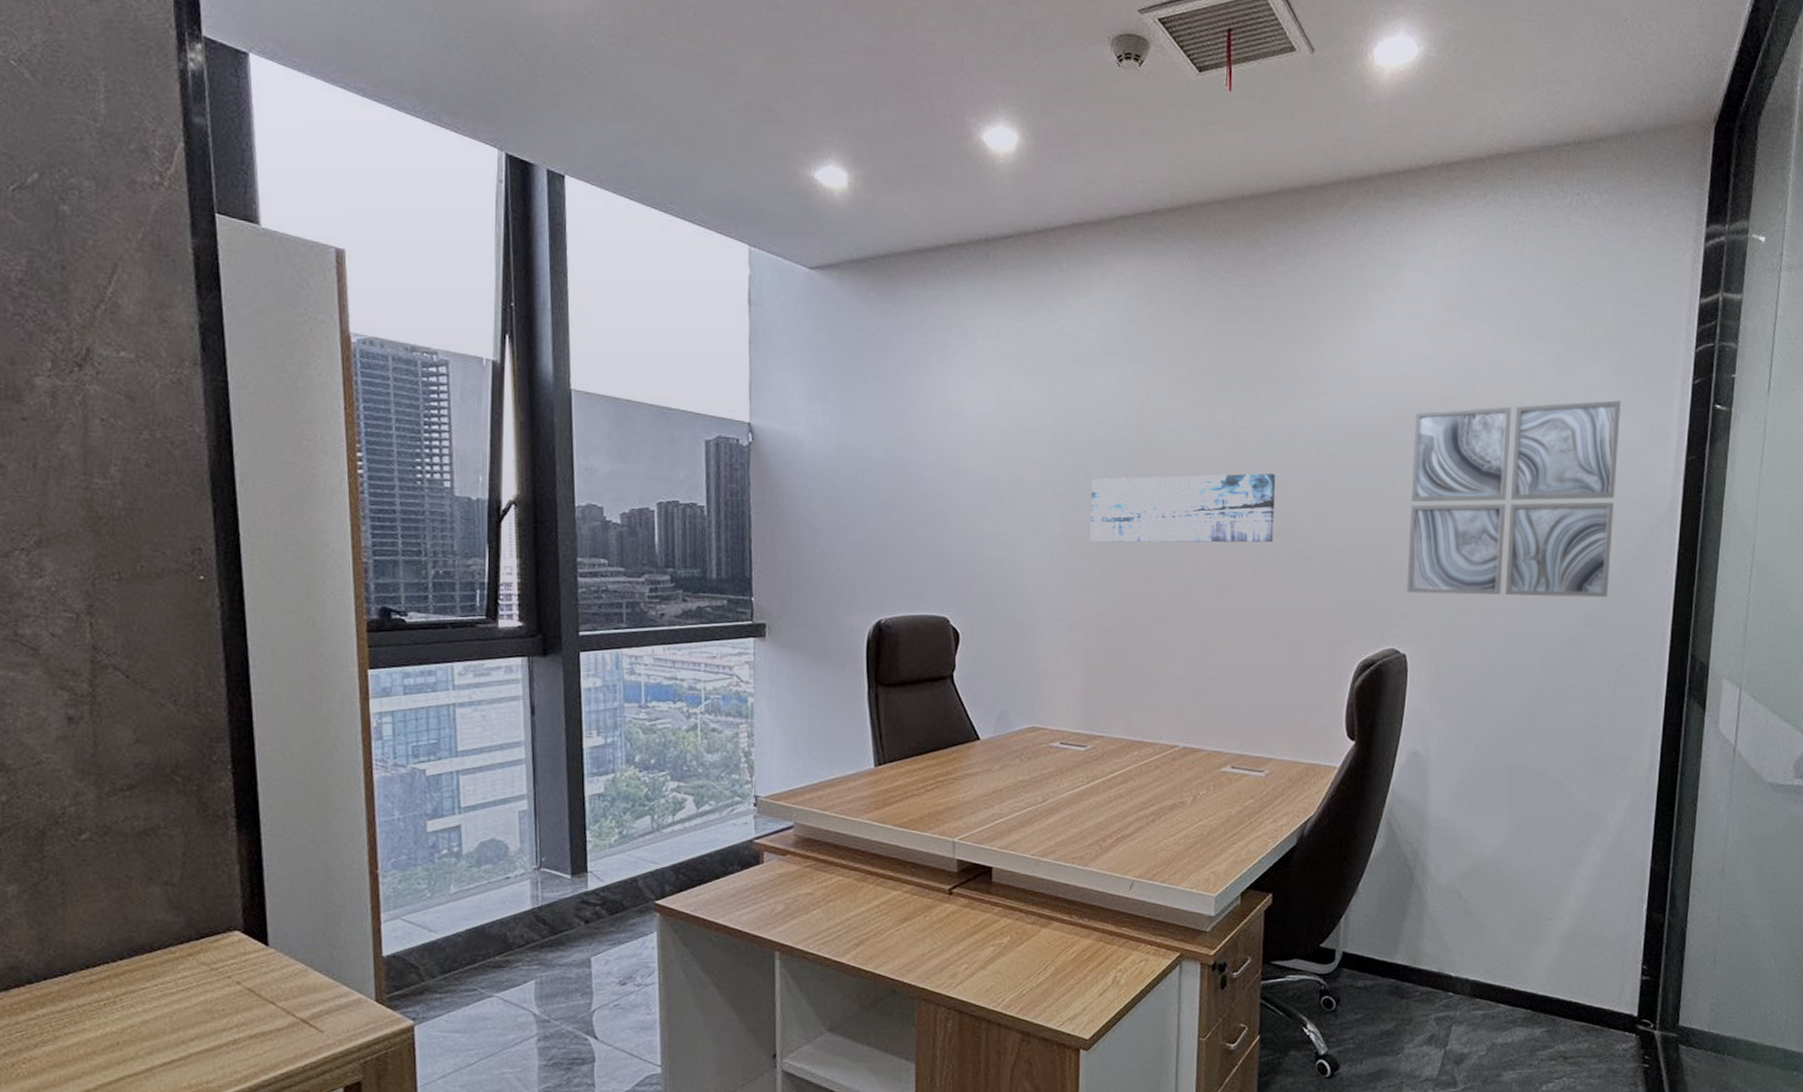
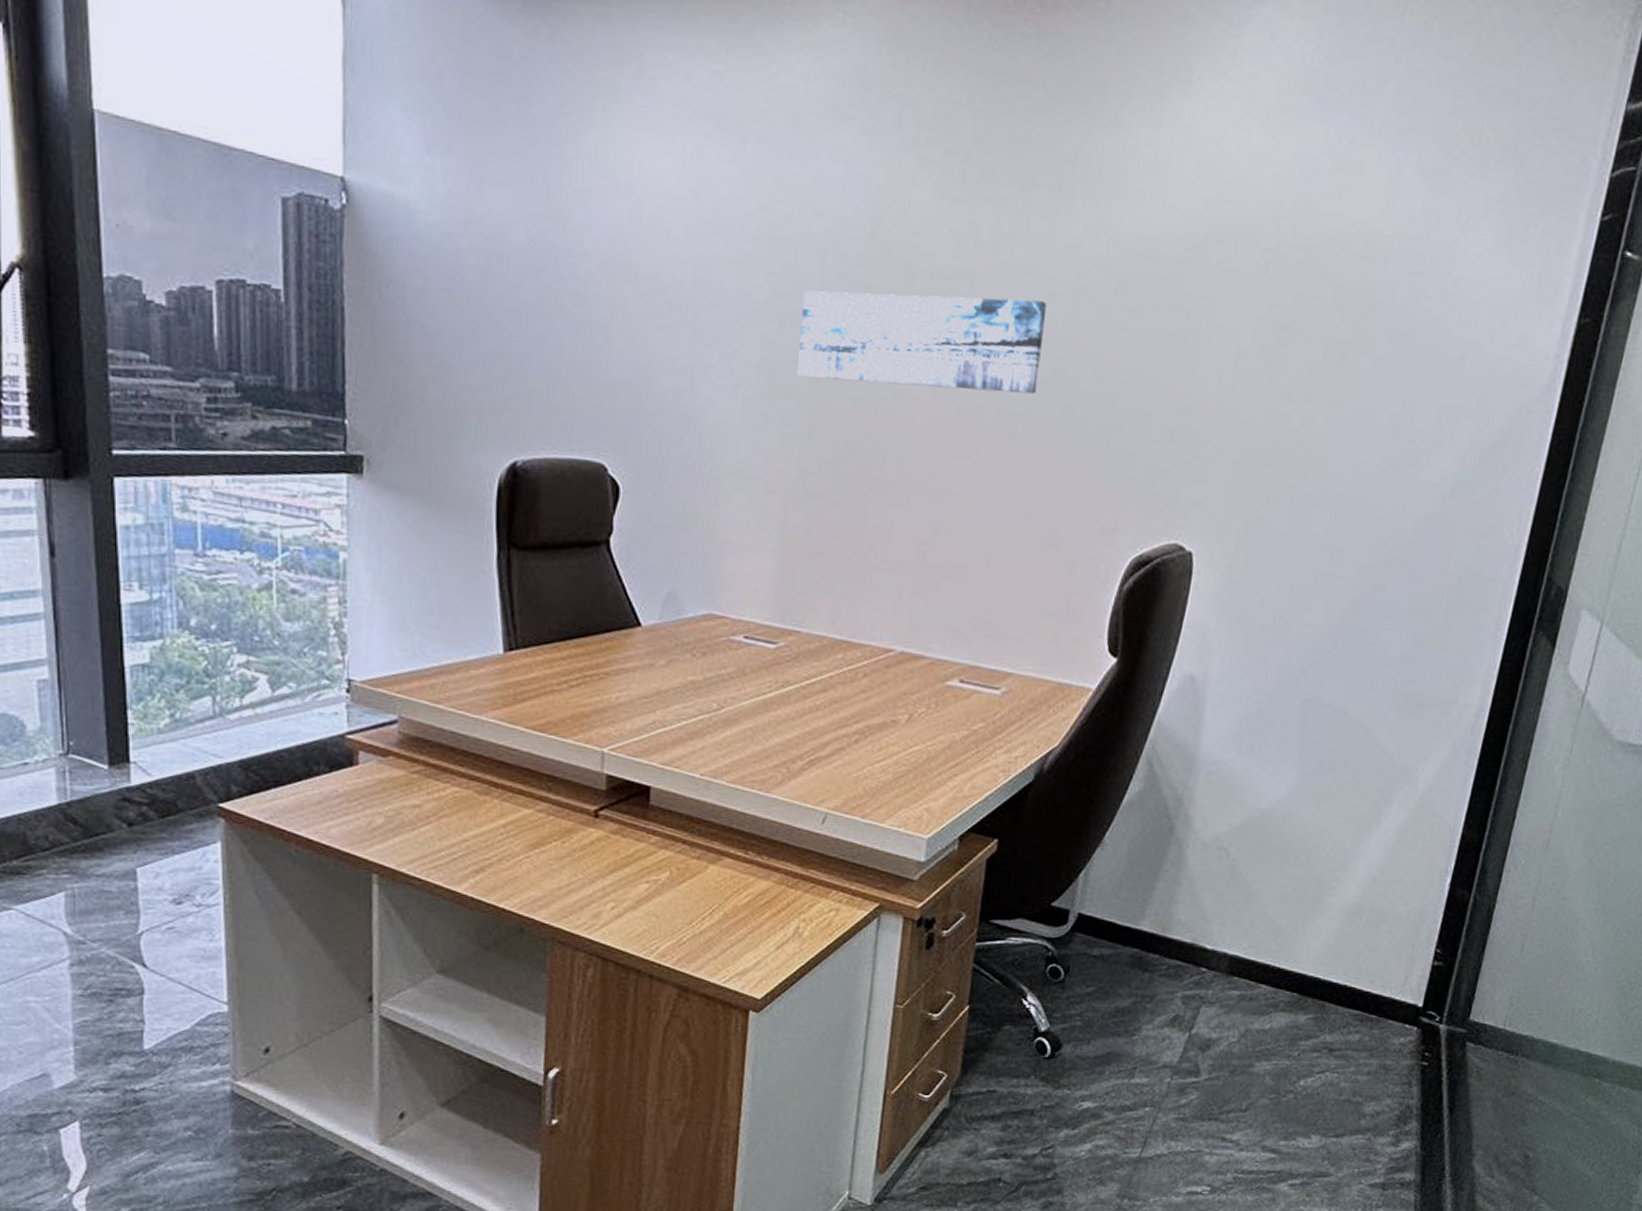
wall art: present [1406,400,1622,598] -> none [1201,230,1505,497]

